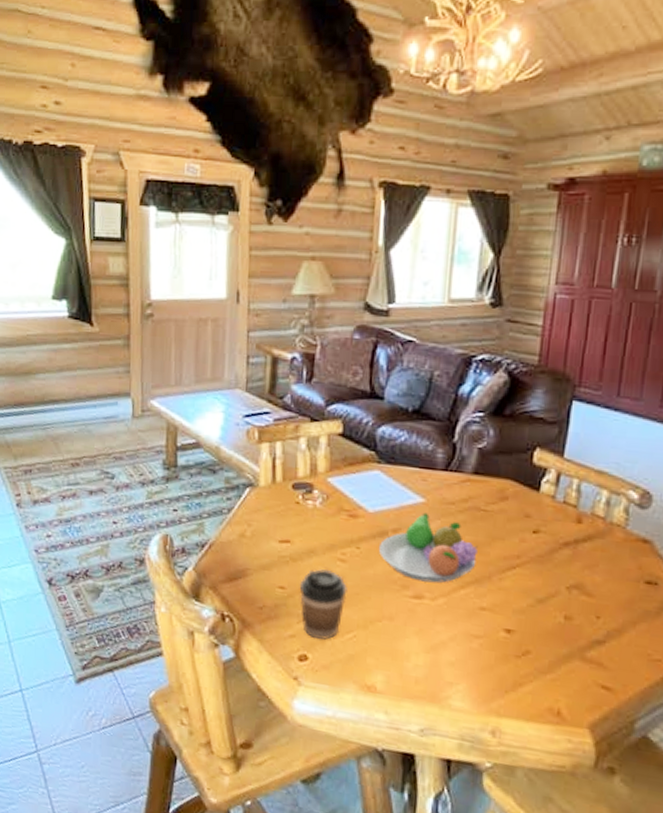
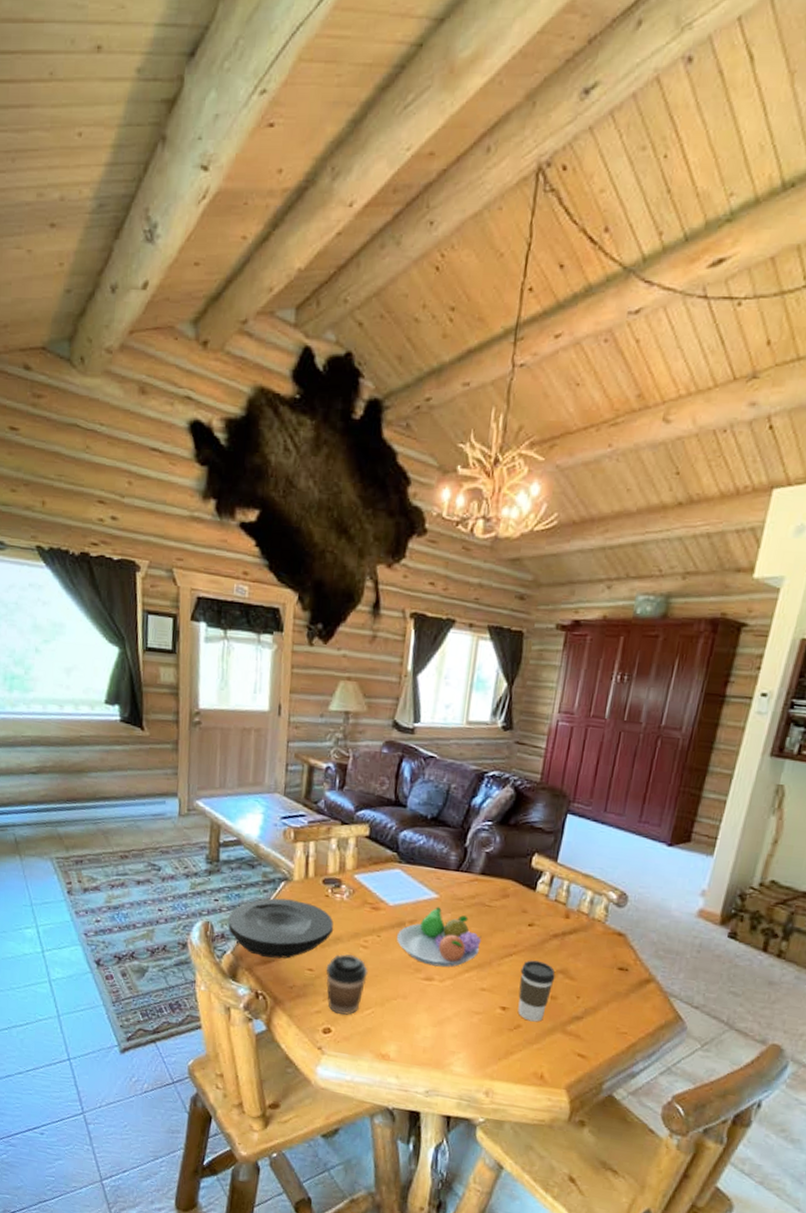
plate: none [189,506,307,575] -> present [228,898,334,959]
coffee cup: none [525,573,569,648] -> present [517,960,555,1022]

